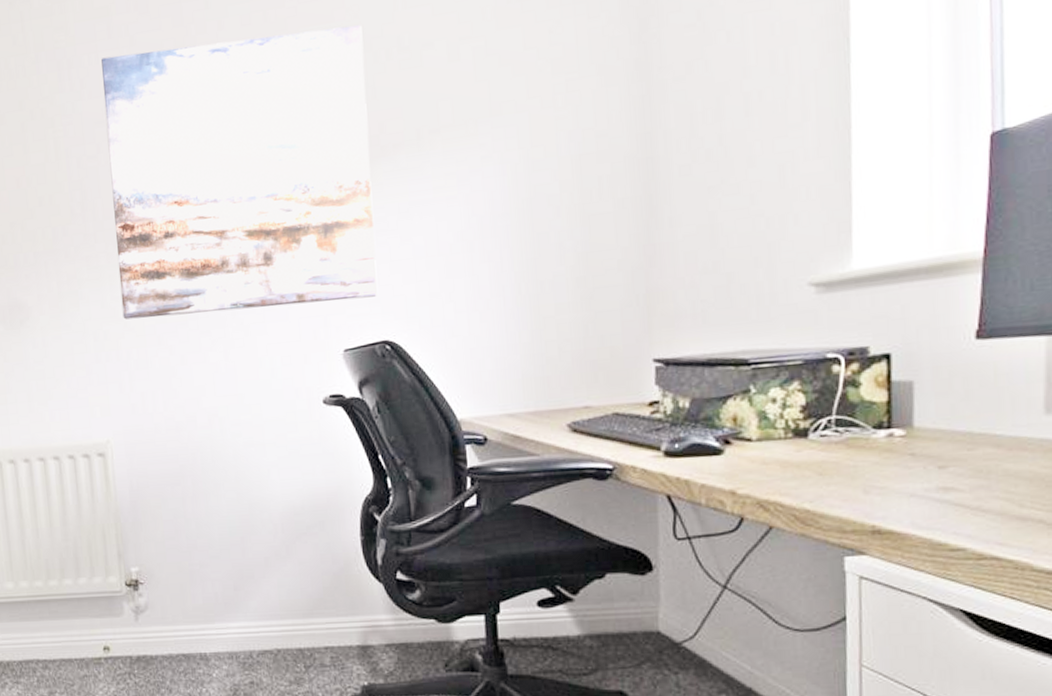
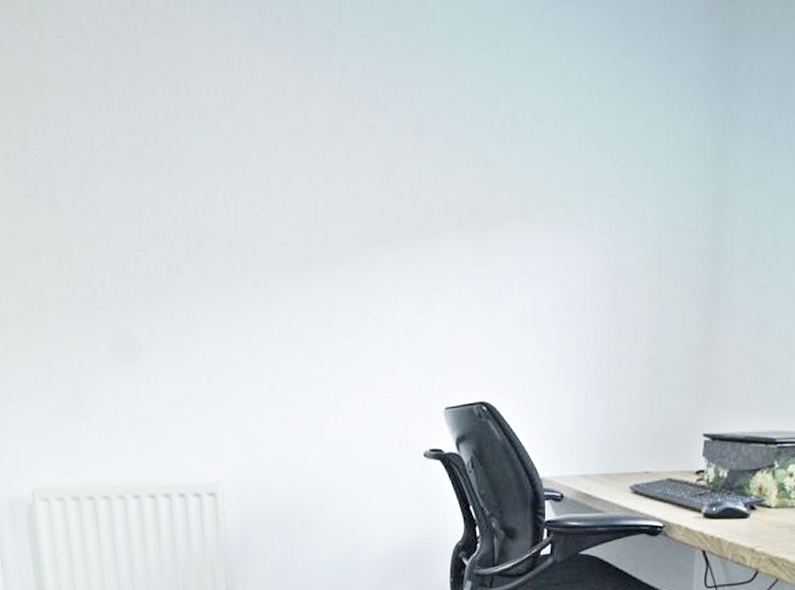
wall art: present [101,25,378,320] -> none [221,87,480,364]

